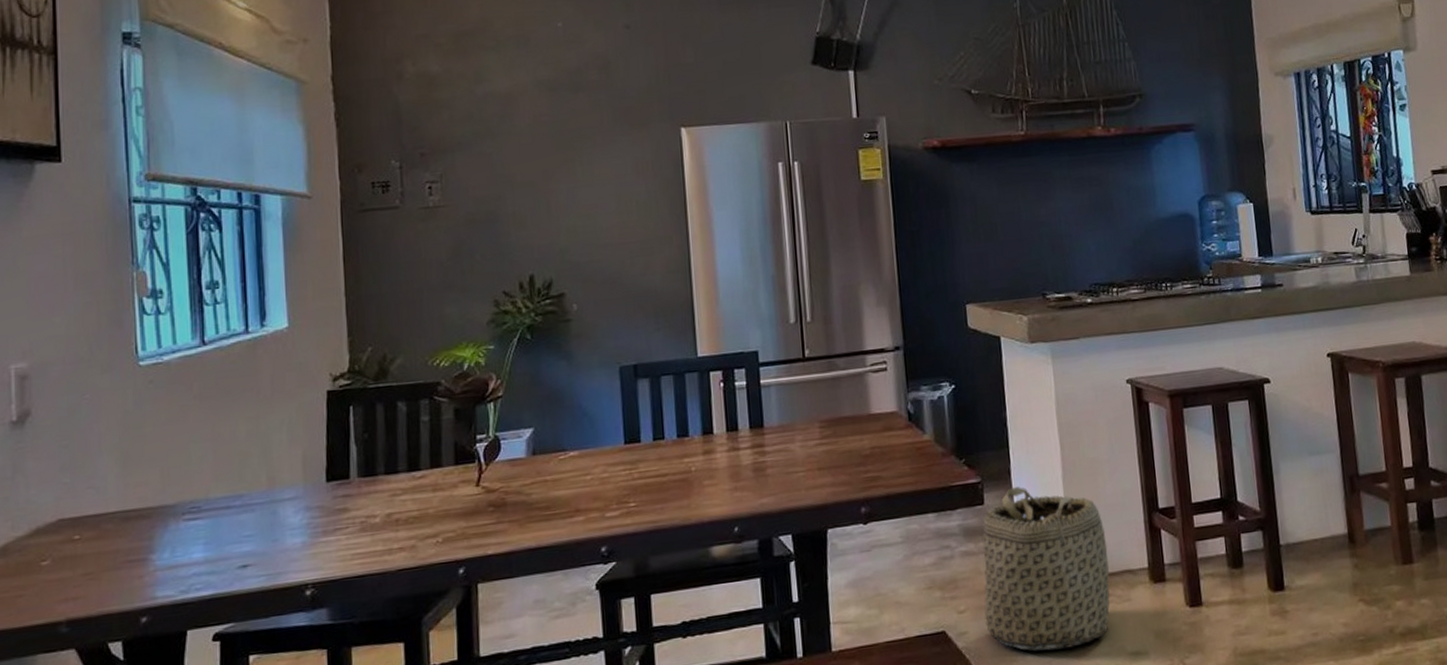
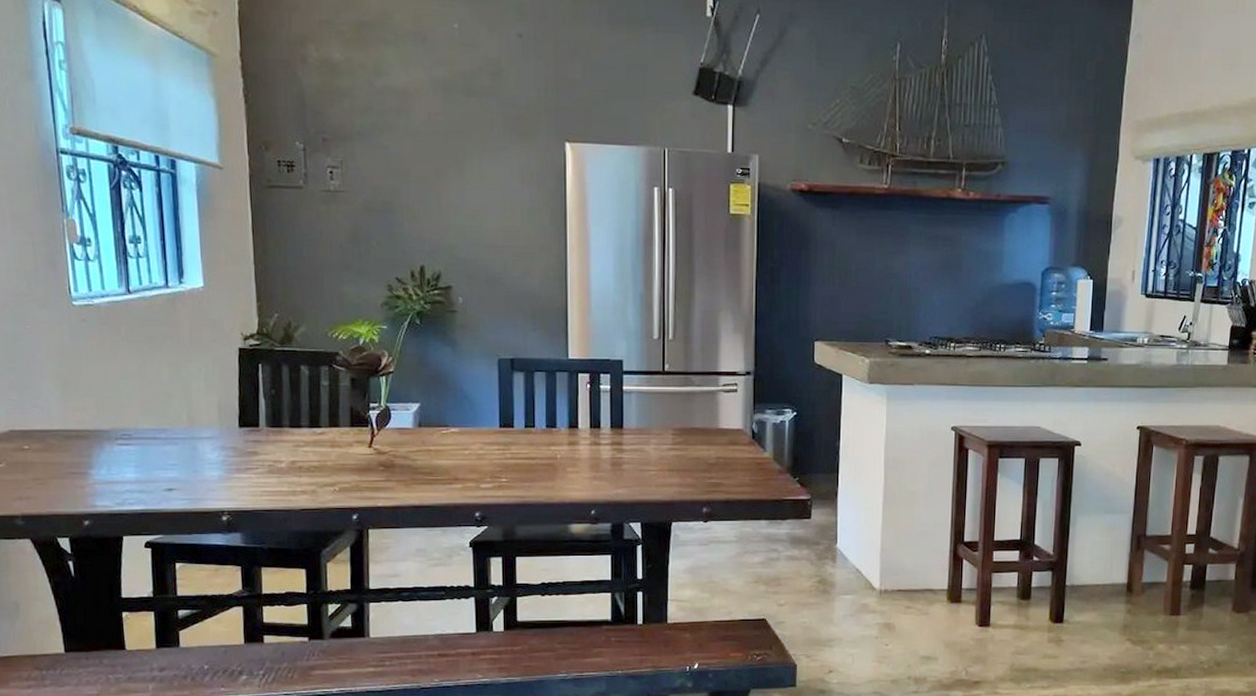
basket: present [983,487,1110,652] -> none [801,507,914,646]

